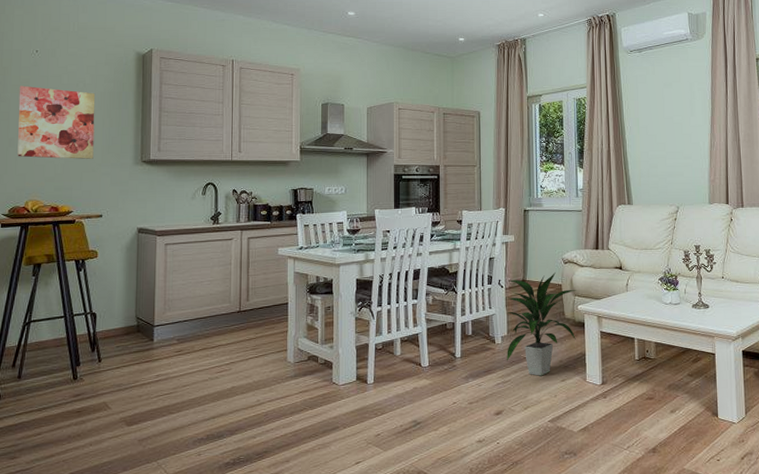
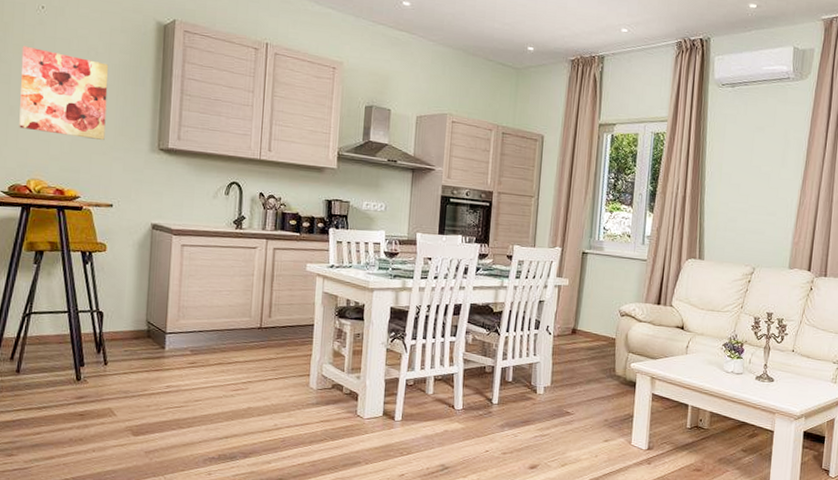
indoor plant: present [504,273,577,376] -> none [547,325,632,434]

